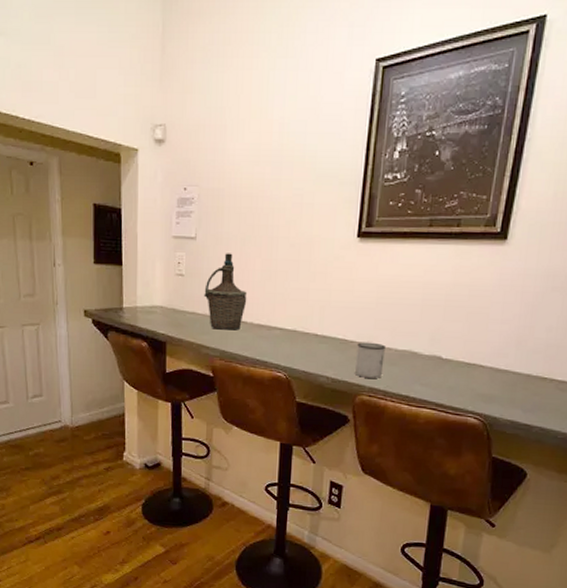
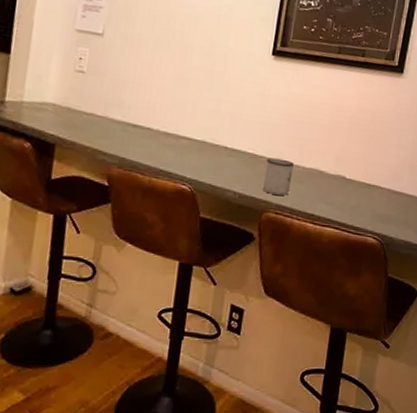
bottle: present [204,253,247,330] -> none [106,54,156,137]

